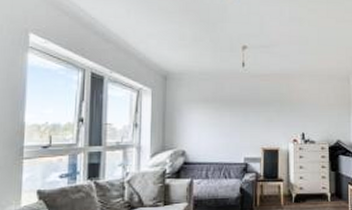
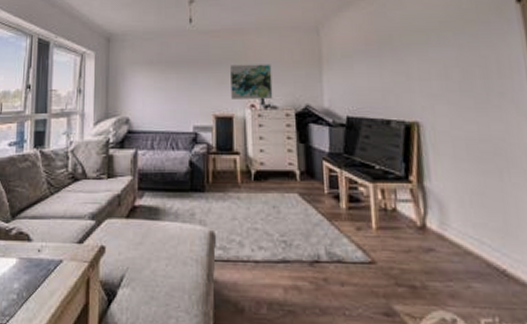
wall art: none [277,105,312,135] -> present [230,64,273,99]

